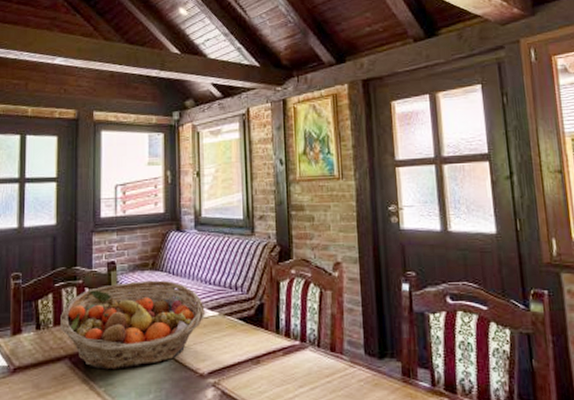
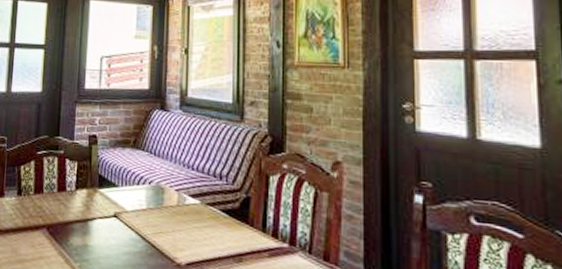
fruit basket: present [60,280,205,370] -> none [40,158,186,247]

